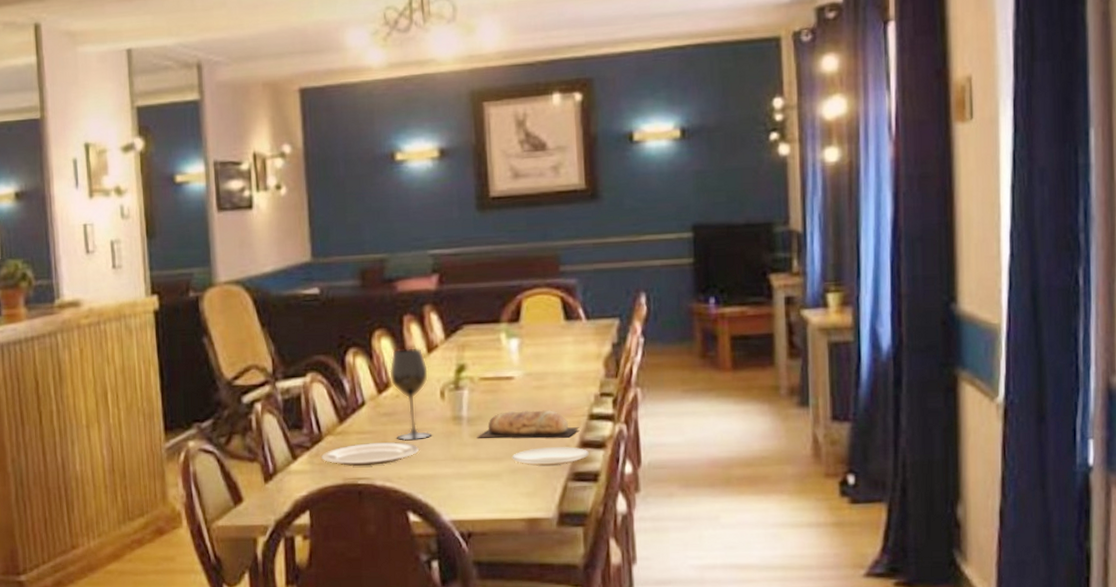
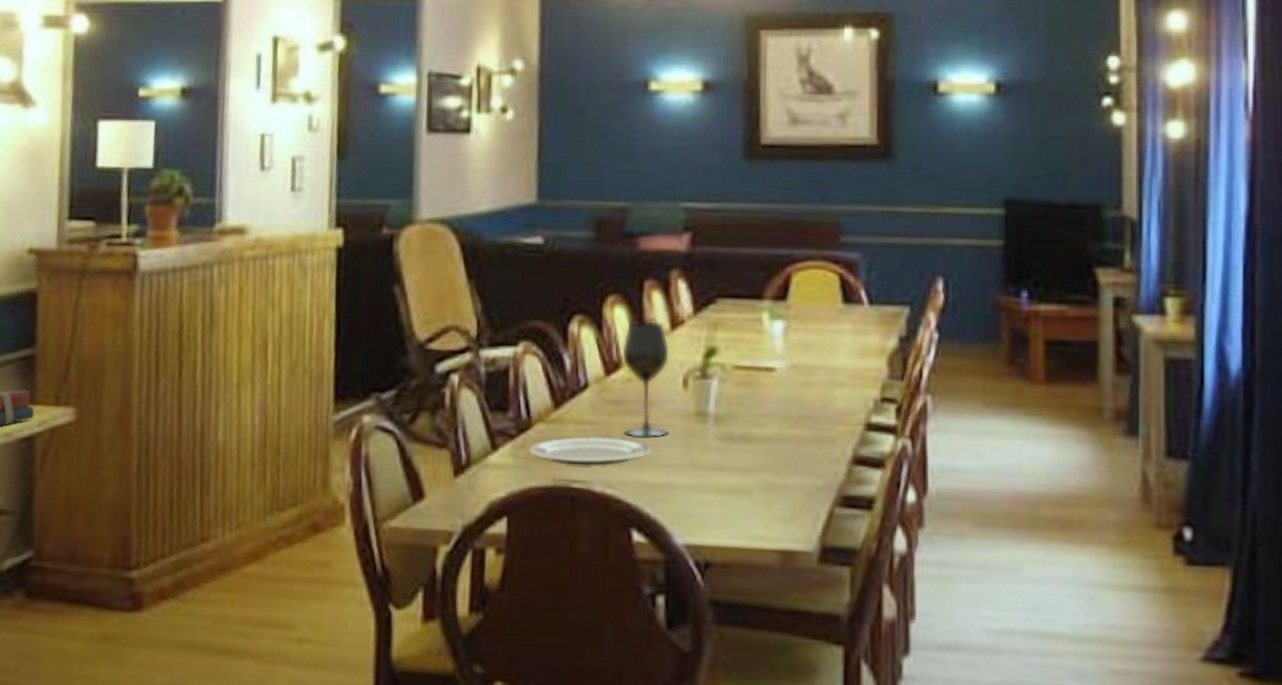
bread loaf: present [477,410,580,438] -> none [724,411,853,451]
plate: present [512,447,589,467] -> none [766,460,863,486]

